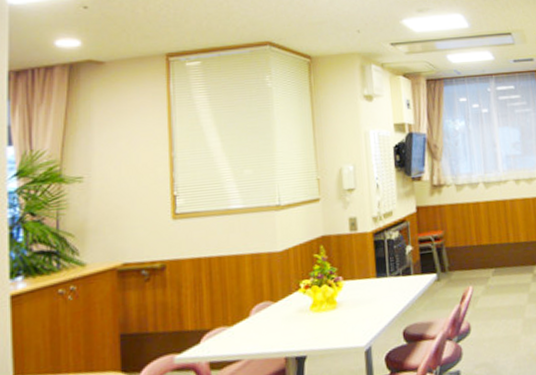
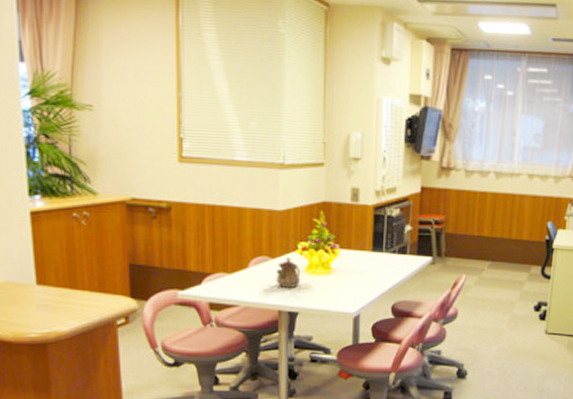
teapot: none [279,298,306,332] -> present [276,258,301,288]

